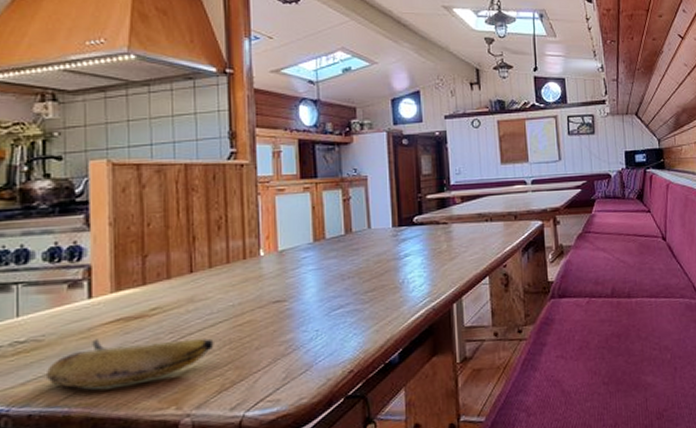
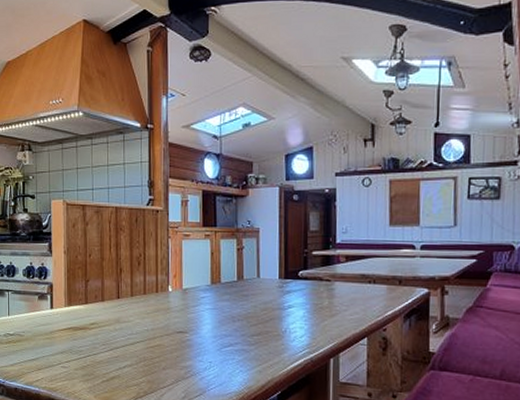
fruit: present [47,338,214,389] -> none [26,340,133,379]

